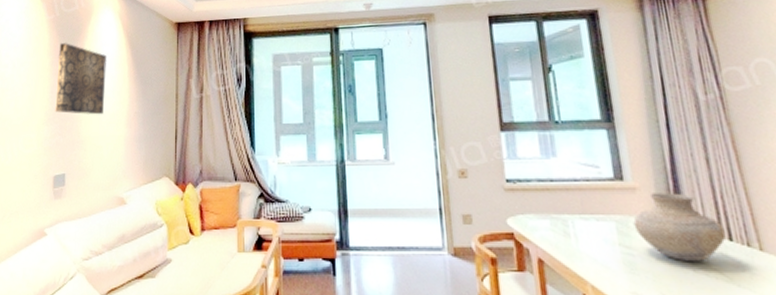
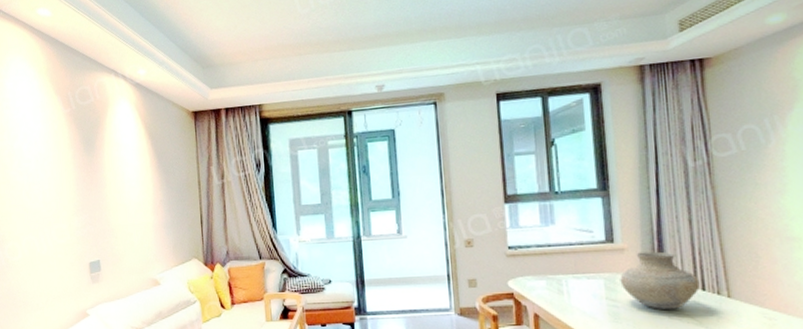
wall art: present [55,43,106,115] -> none [79,136,130,205]

